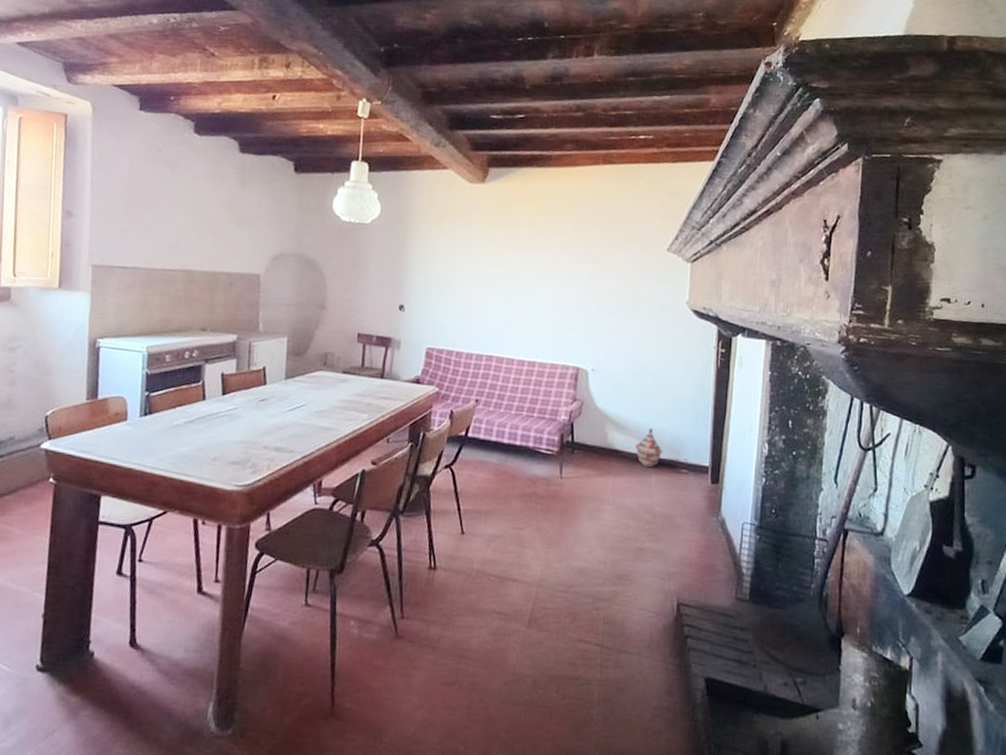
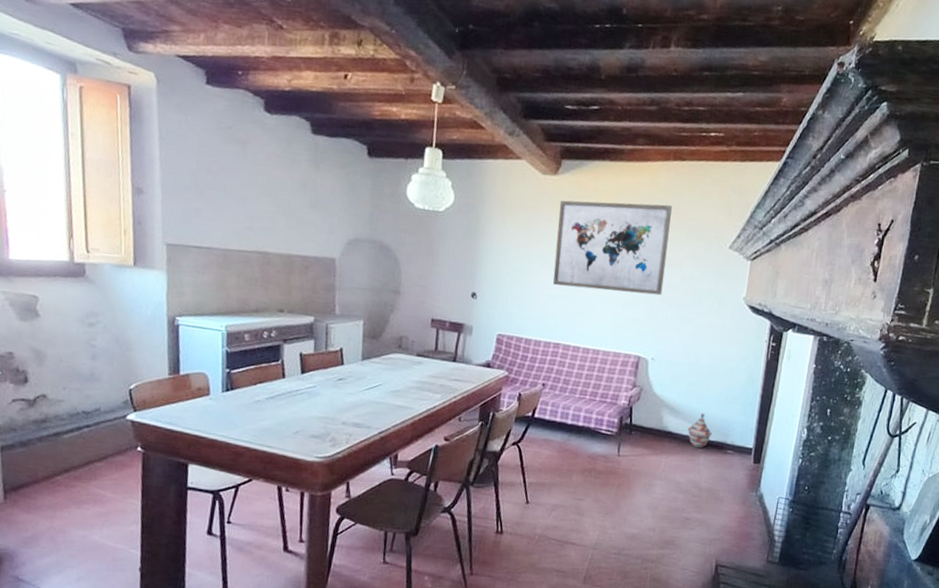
wall art: none [483,208,604,302] -> present [552,200,672,296]

